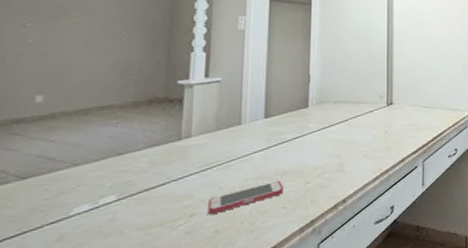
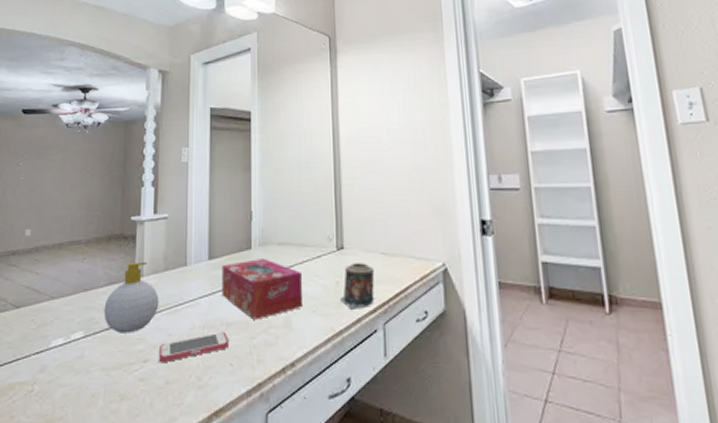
soap bottle: none [142,123,210,193] -> present [104,261,159,333]
tissue box: none [277,115,355,168] -> present [222,259,302,320]
candle: none [387,115,418,152] -> present [339,263,375,309]

